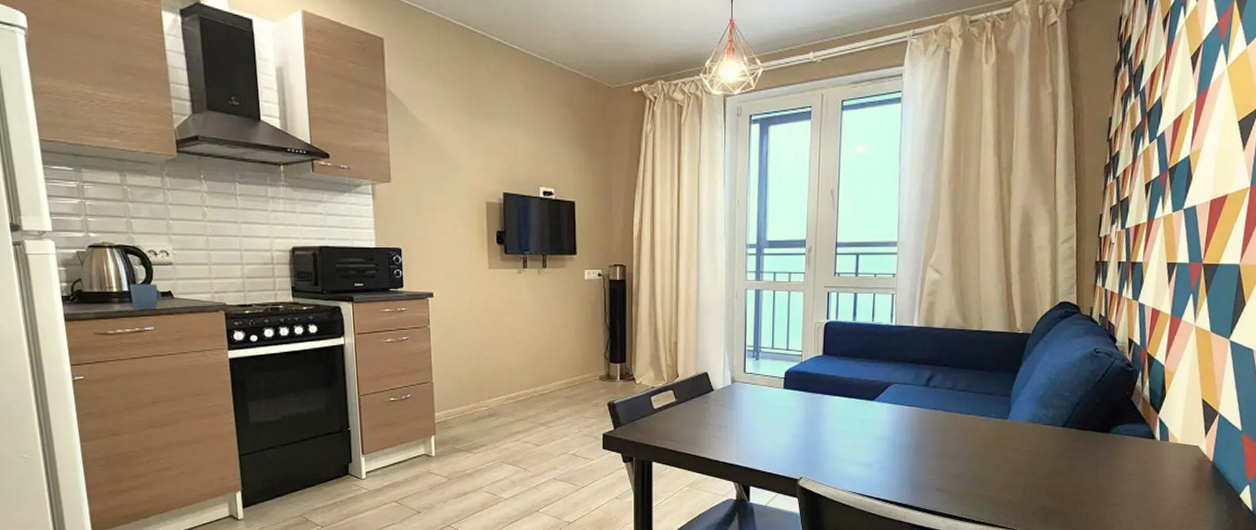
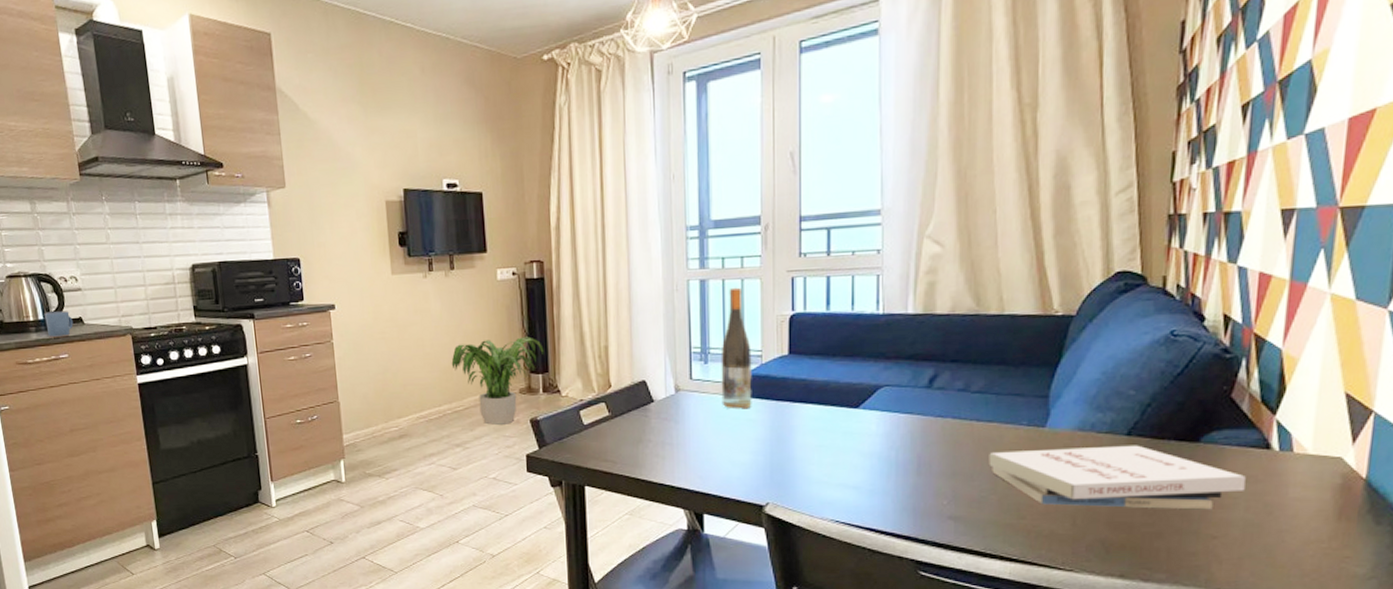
potted plant: none [540,330,623,407] -> present [451,336,544,425]
wine bottle: none [768,297,794,399] -> present [721,287,752,410]
books: none [967,434,1138,484] -> present [988,445,1246,510]

